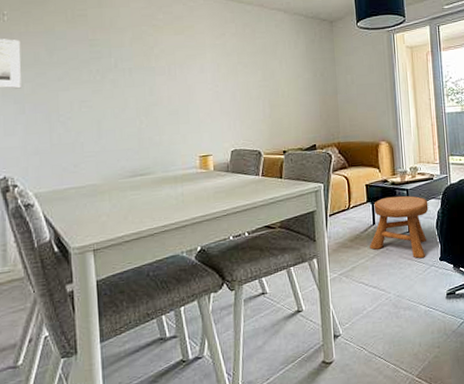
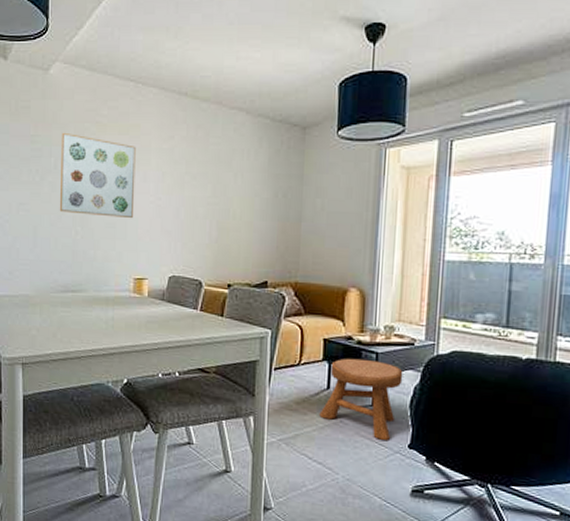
wall art: none [120,35,194,106] -> present [59,132,136,219]

